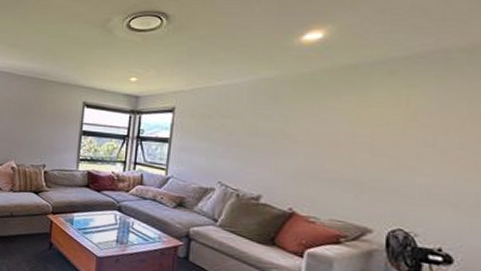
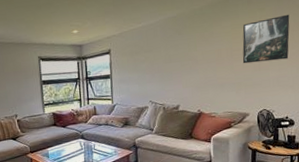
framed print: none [370,98,460,163] -> present [242,14,290,64]

